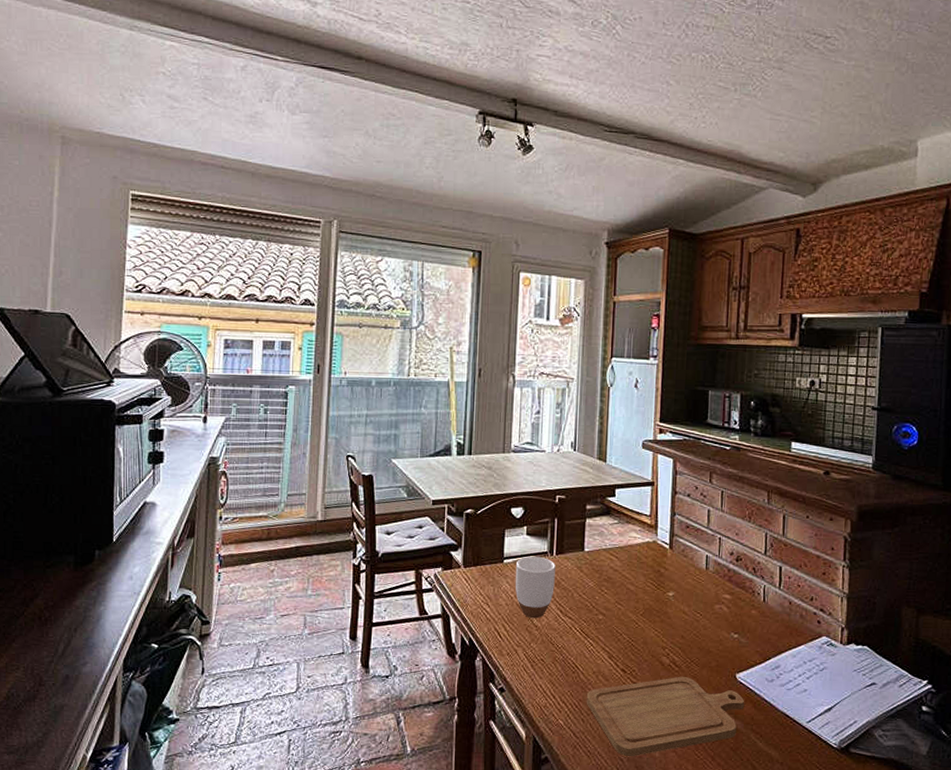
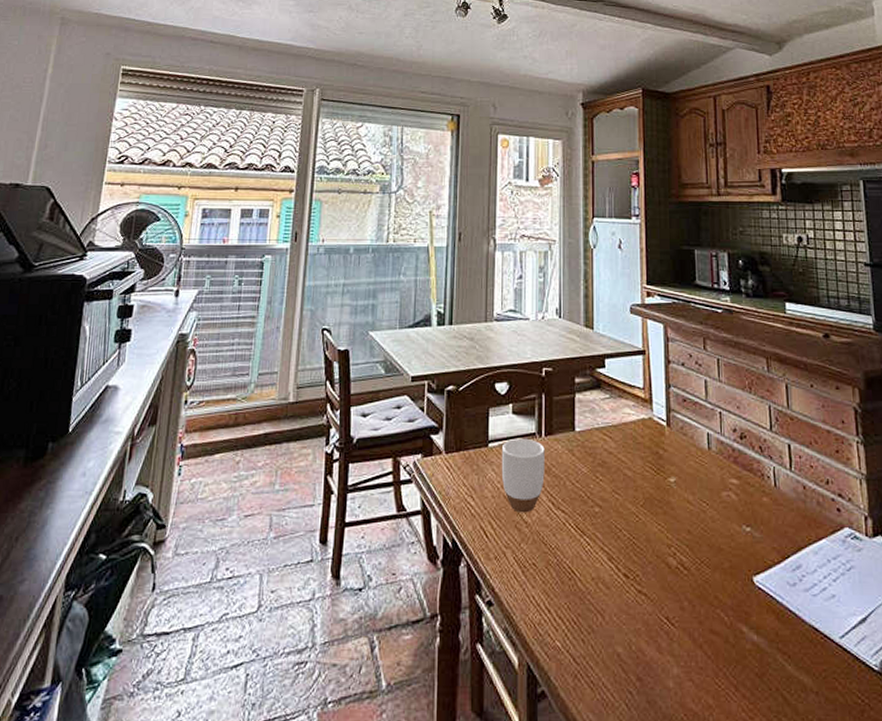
chopping board: present [586,676,745,757] -> none [585,581,767,689]

